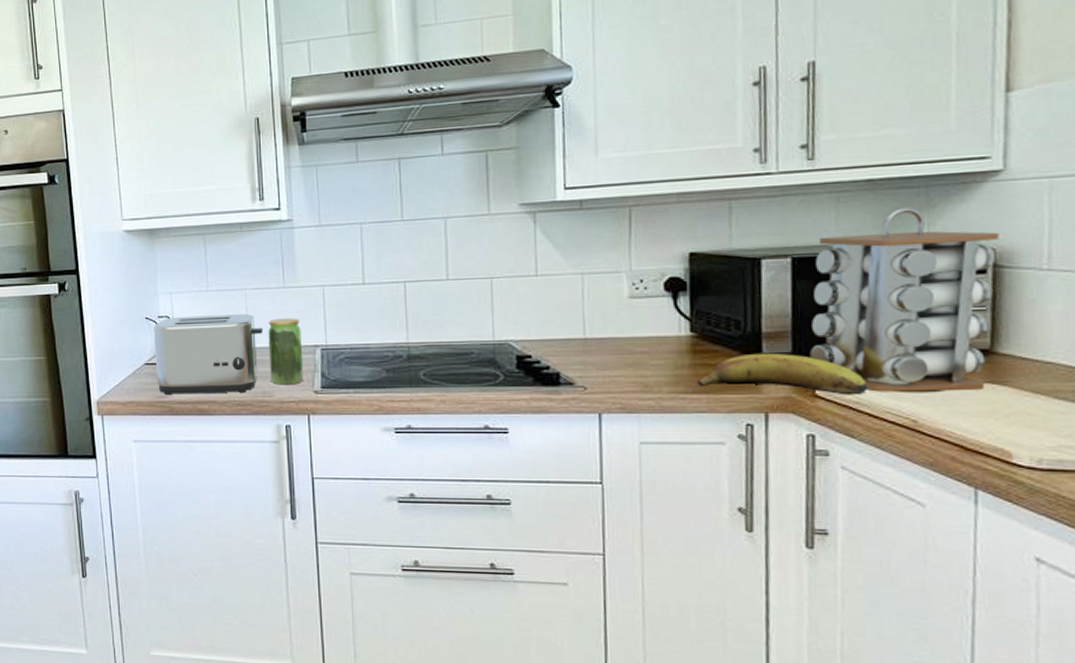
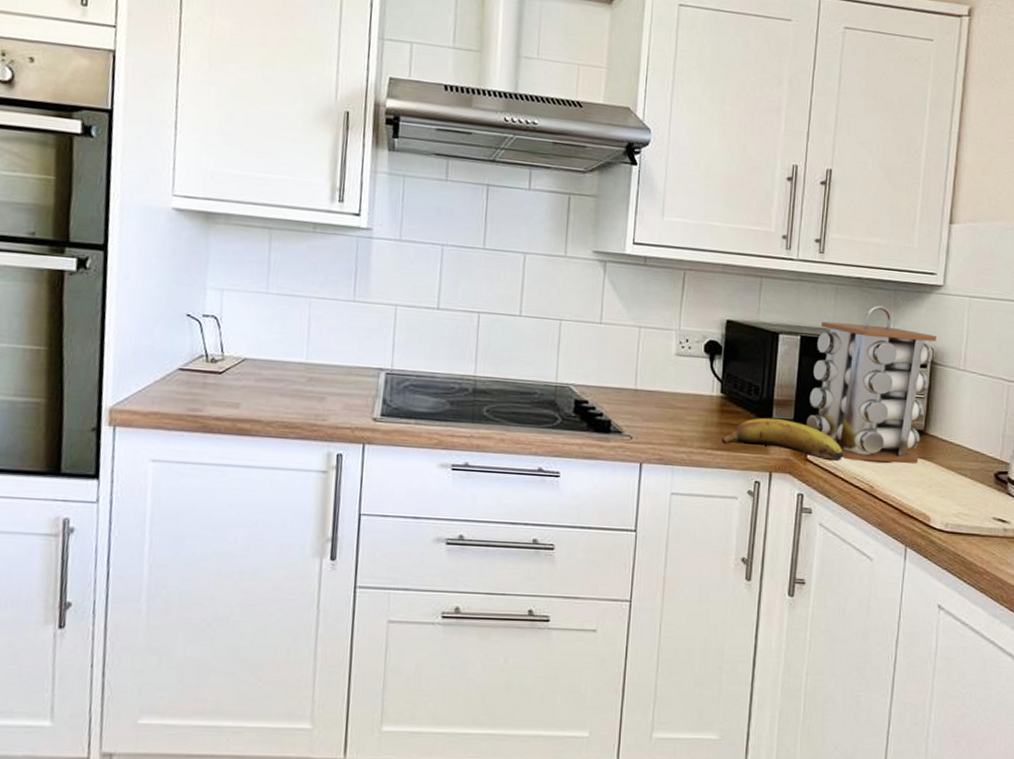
toaster: present [153,314,264,394] -> none [191,318,326,413]
jar: present [268,318,304,385] -> none [326,334,367,410]

